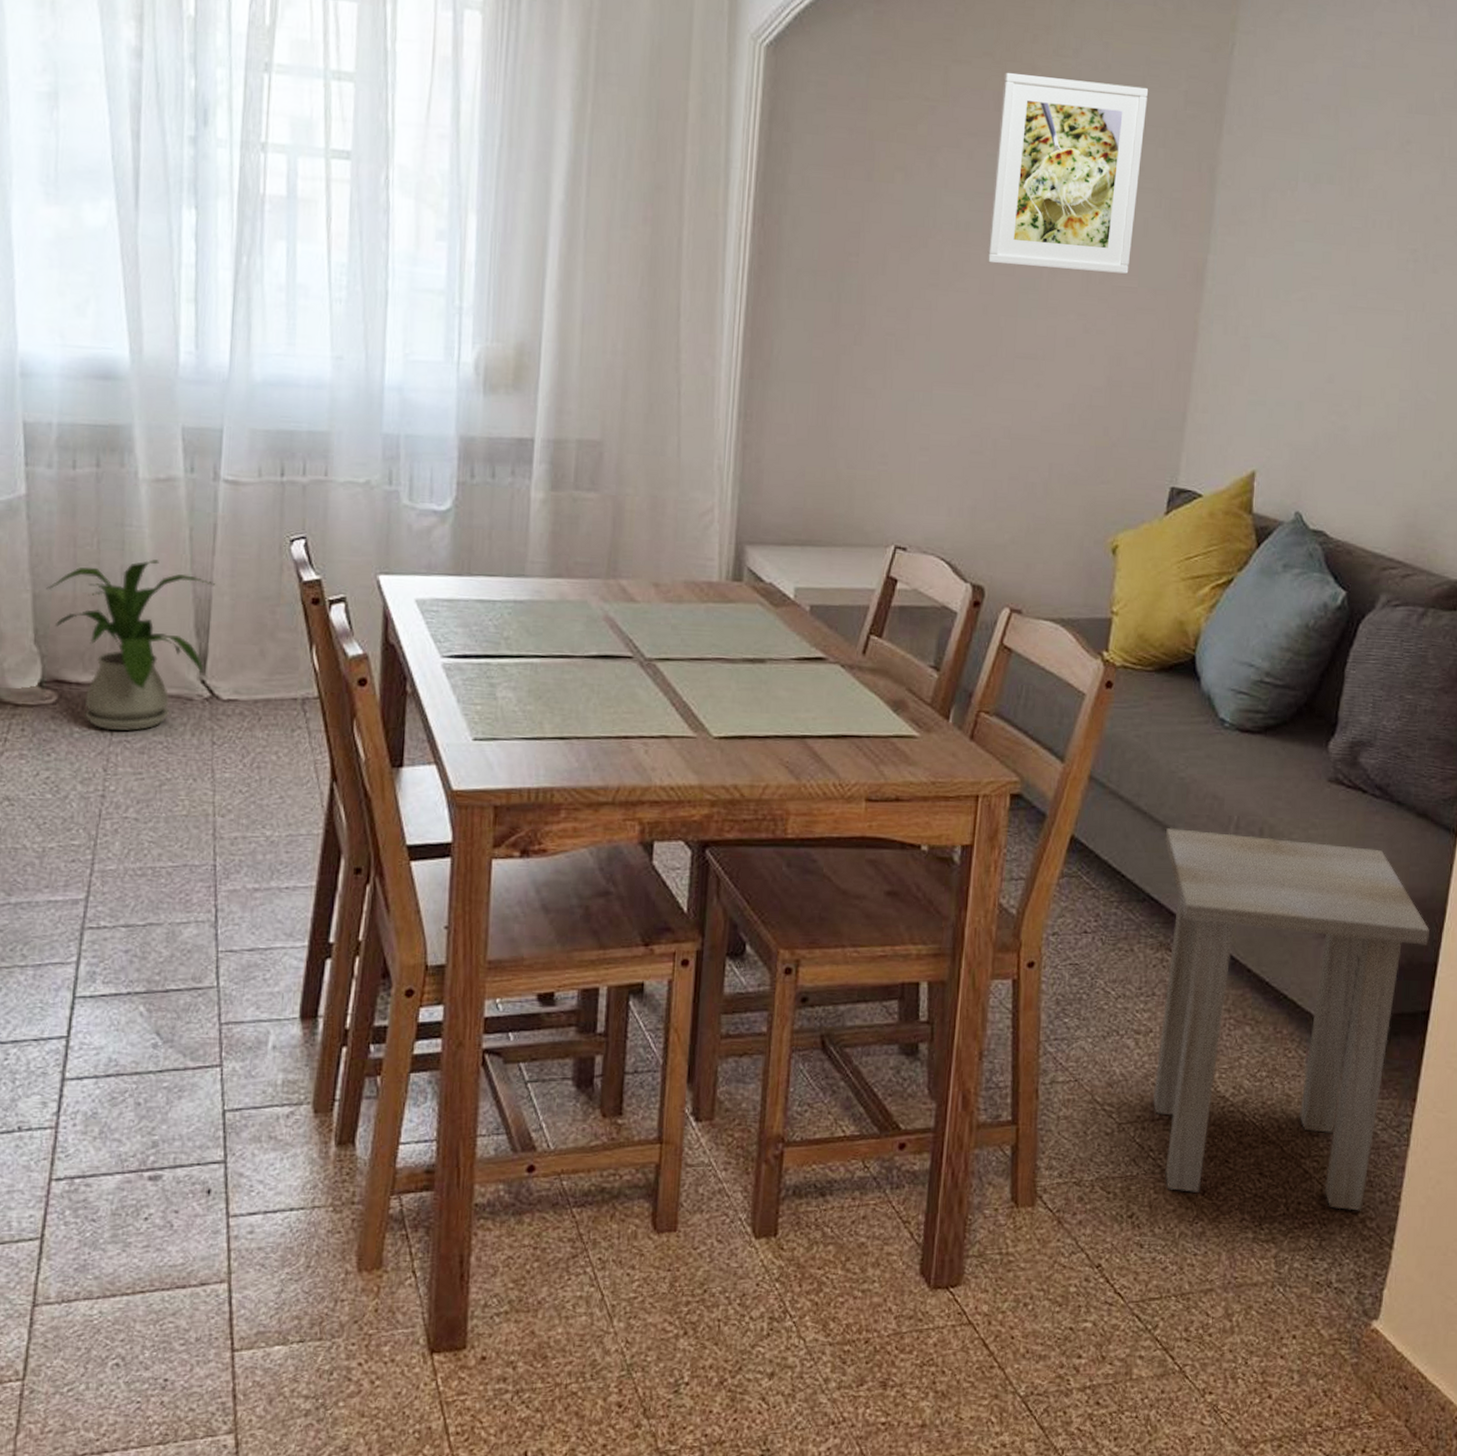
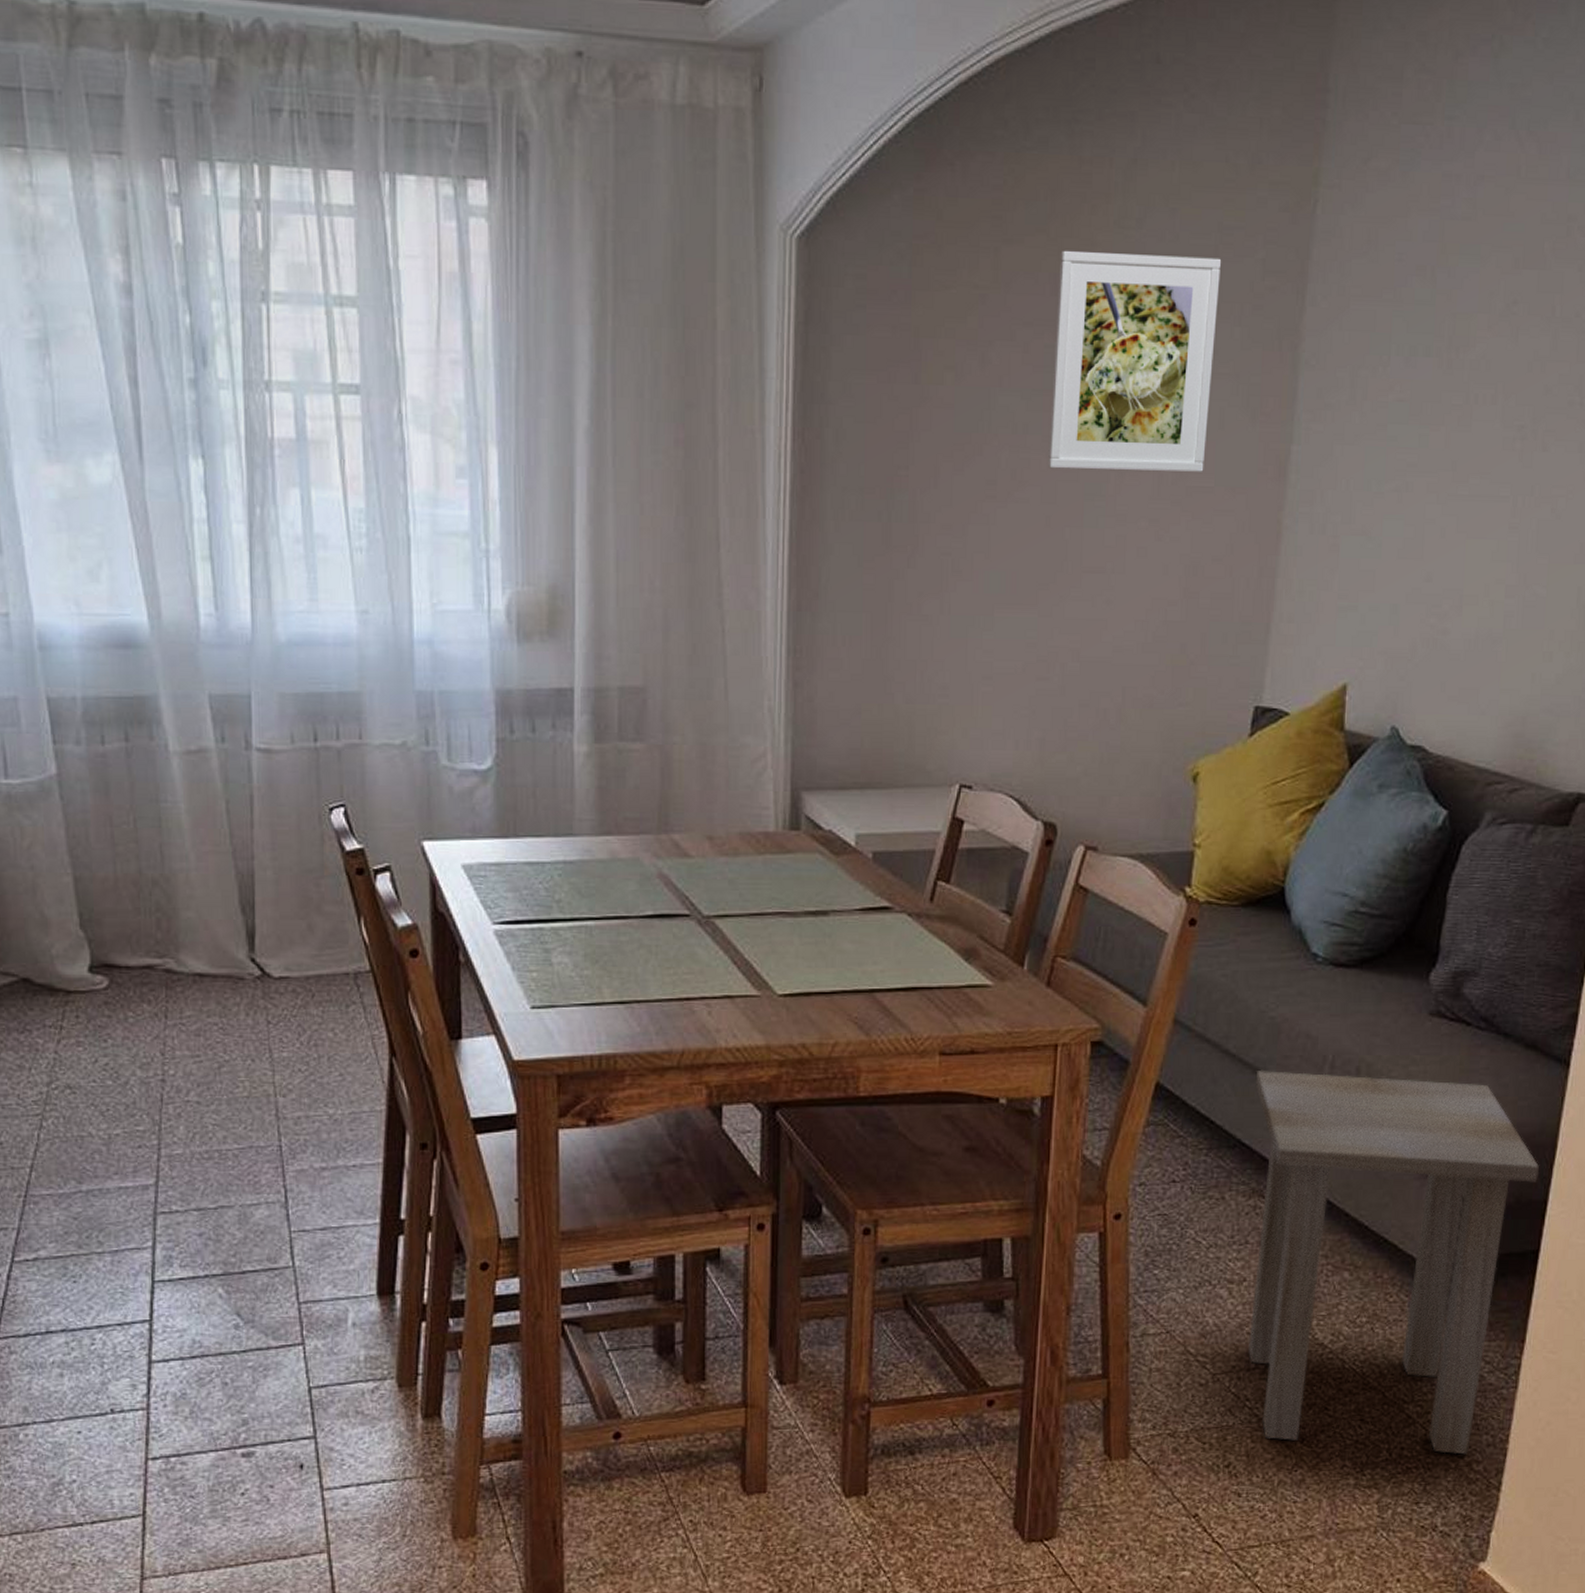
house plant: present [46,559,215,731] -> none [87,835,256,1014]

